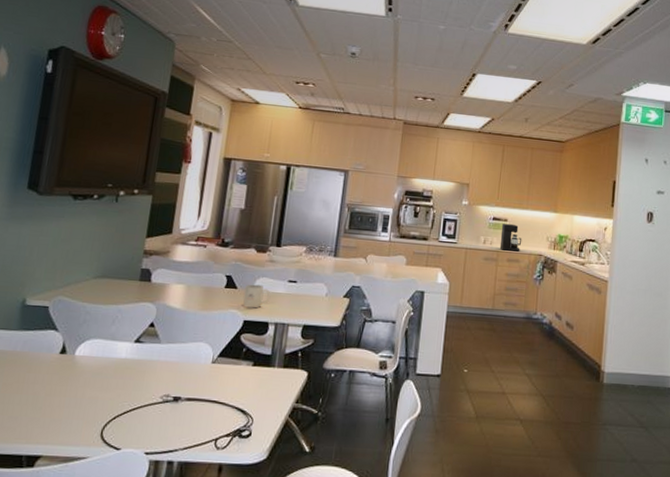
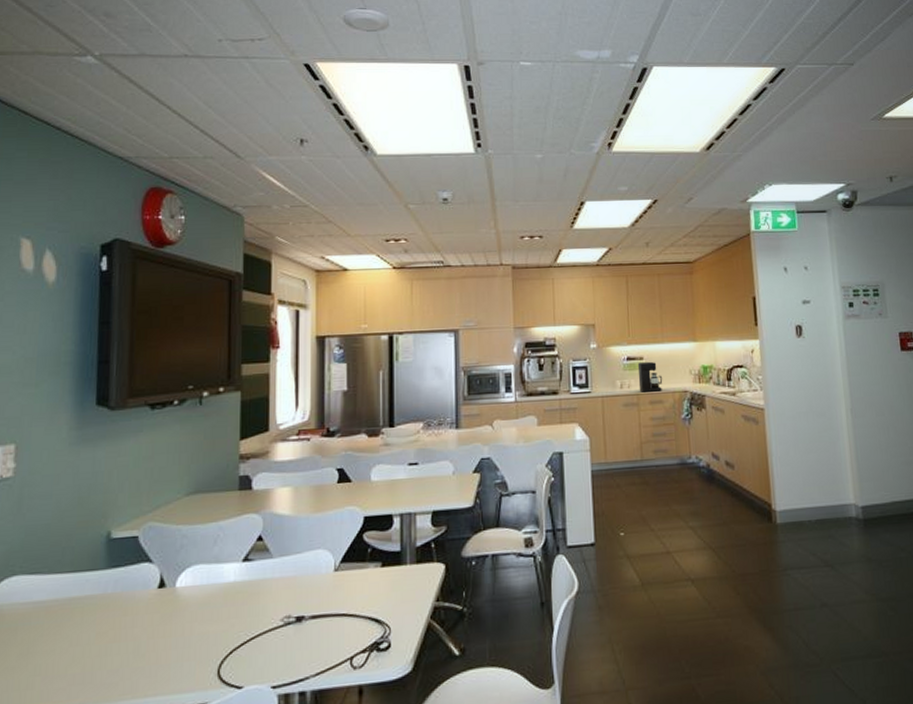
mug: present [242,284,271,309] -> none [359,473,391,502]

